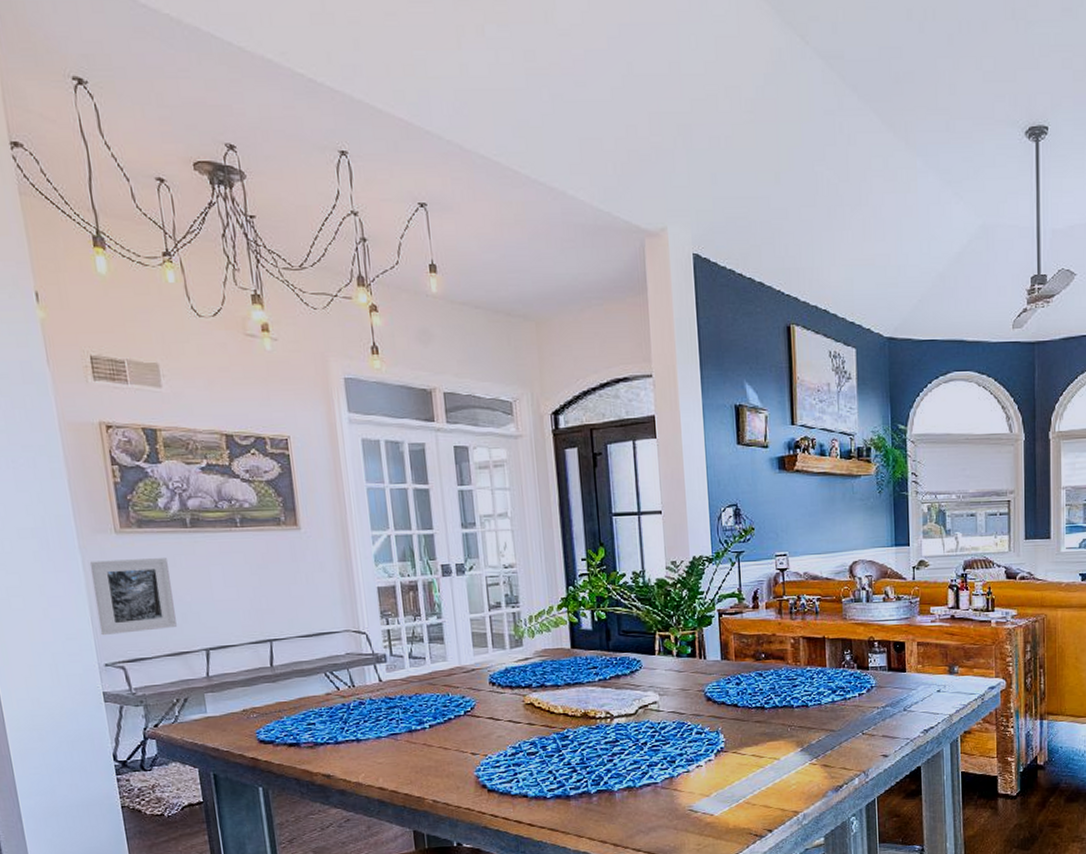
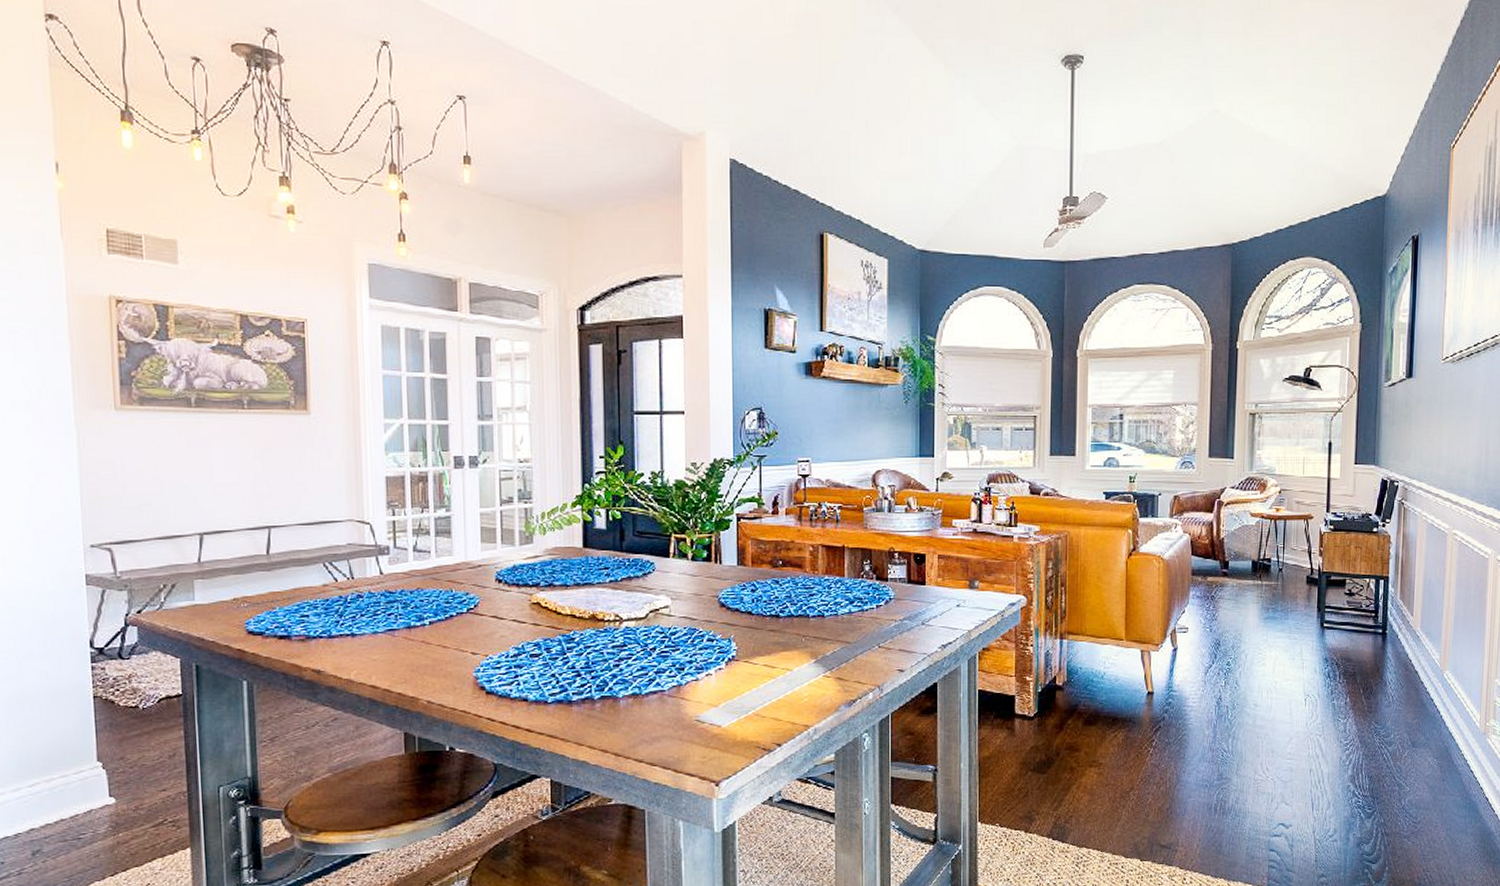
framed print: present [89,558,177,636] -> none [84,437,172,516]

